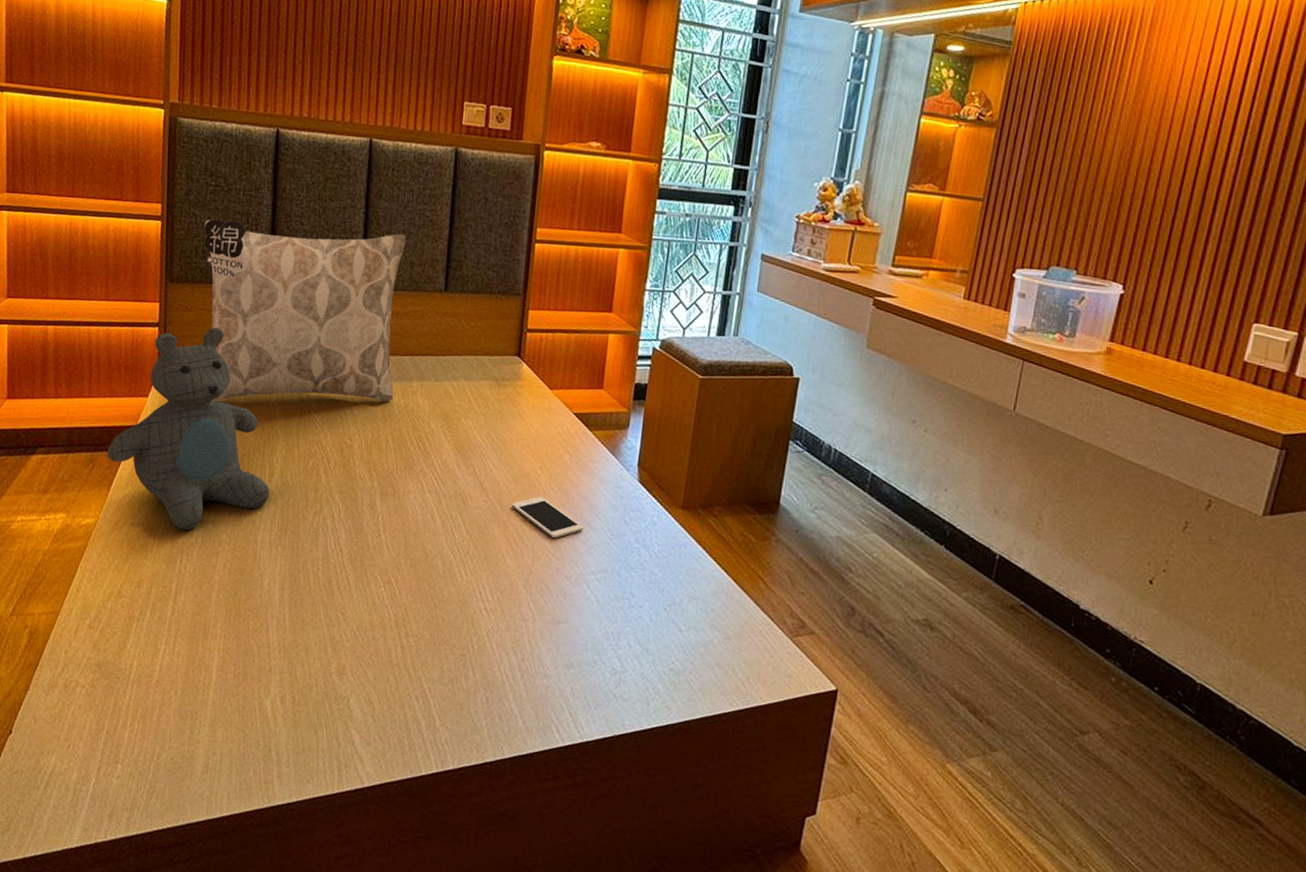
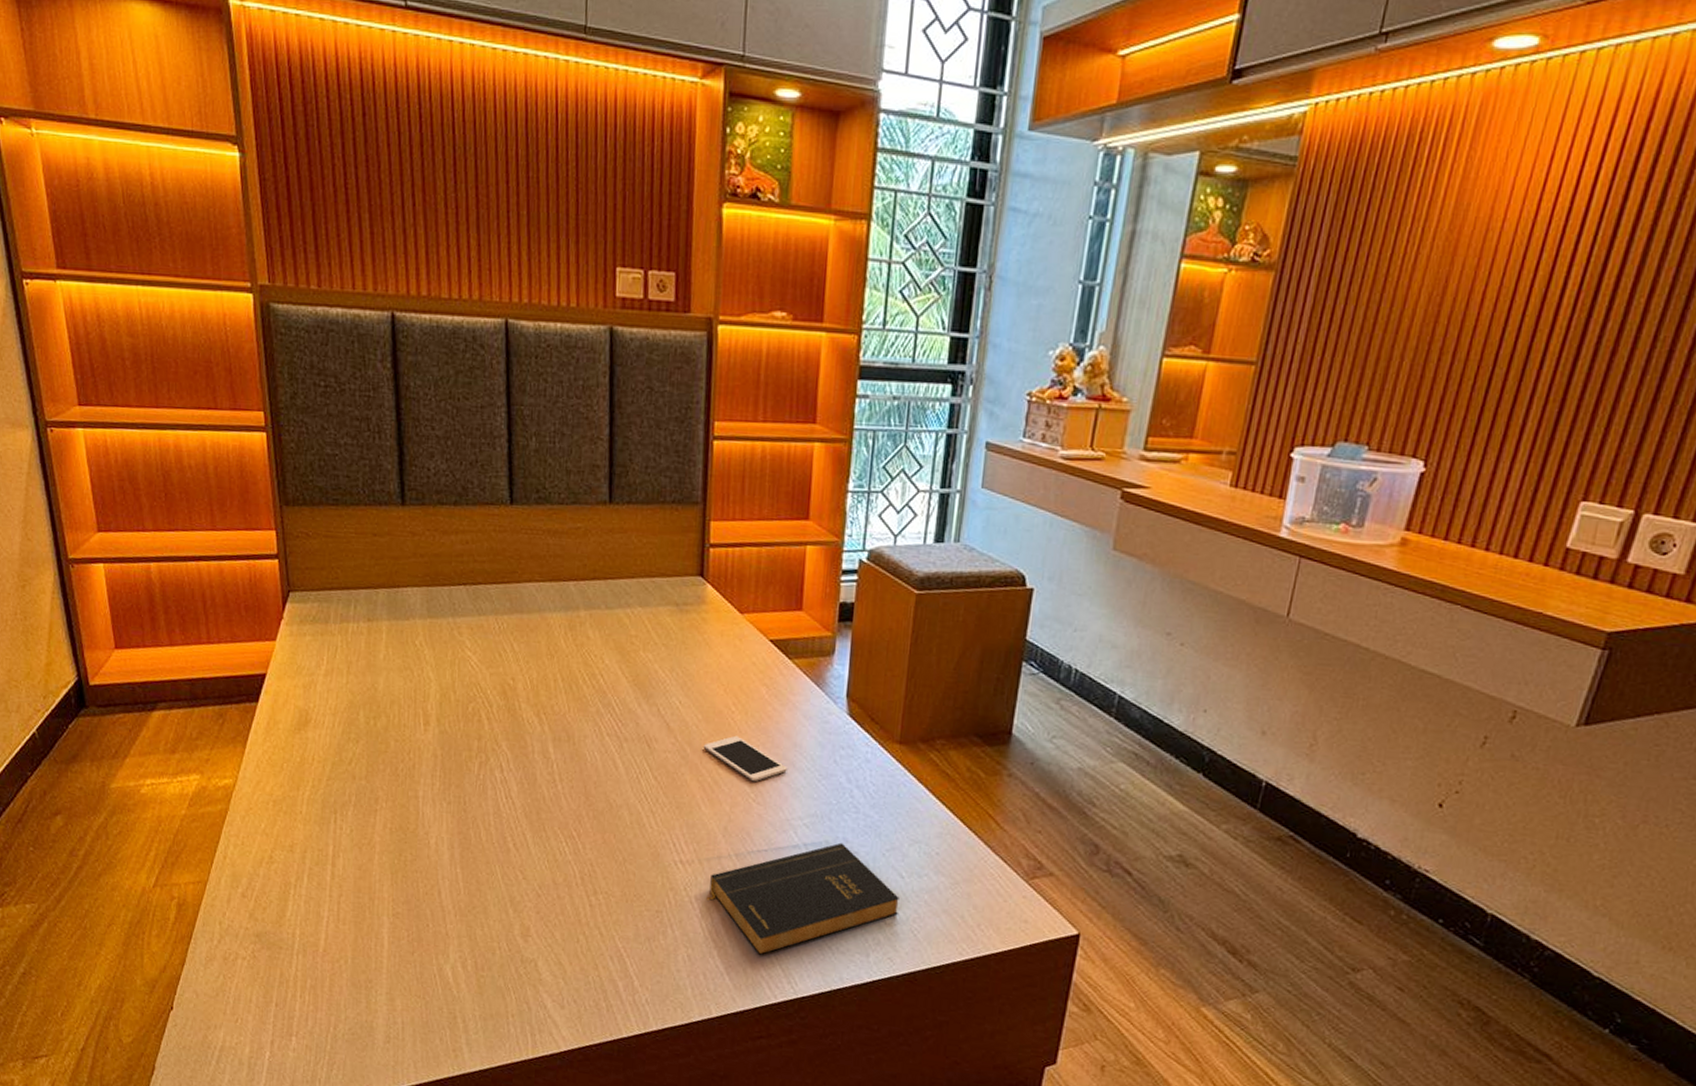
teddy bear: present [107,327,270,531] -> none [237,556,427,789]
decorative pillow: present [204,218,406,402] -> none [318,427,559,643]
book: none [506,597,678,701] -> present [706,842,899,956]

